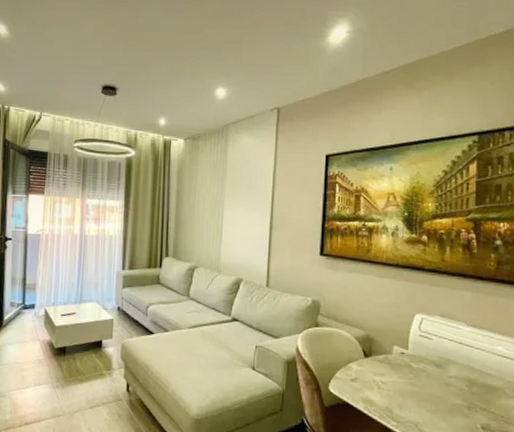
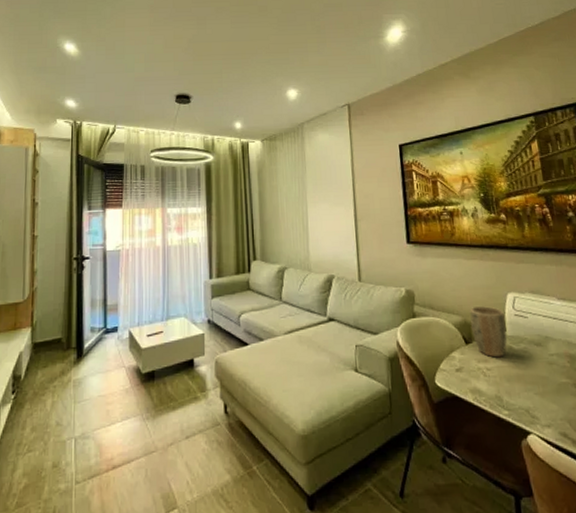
plant pot: none [373,323,409,373] -> present [470,305,508,358]

